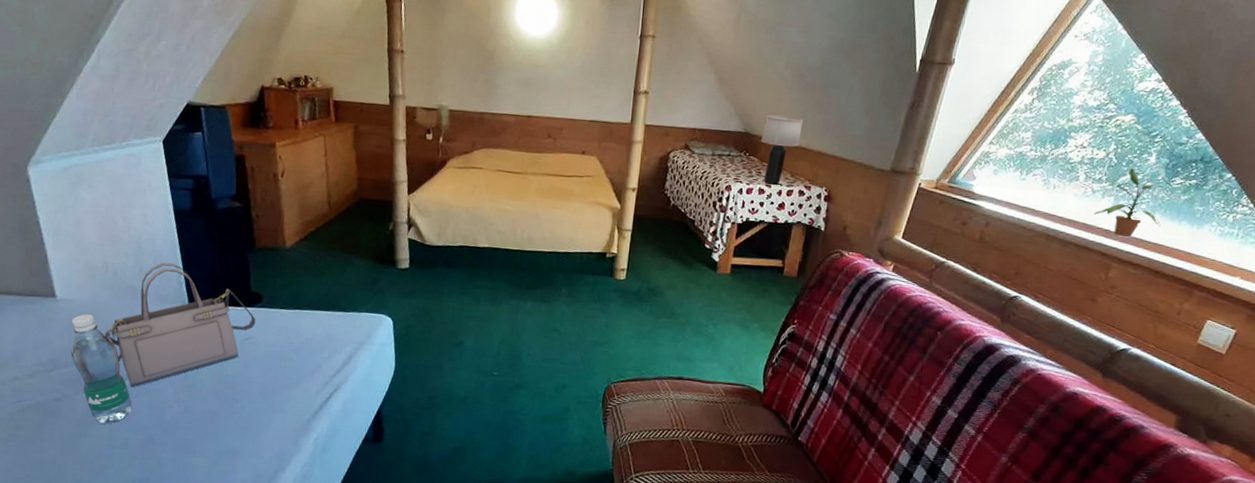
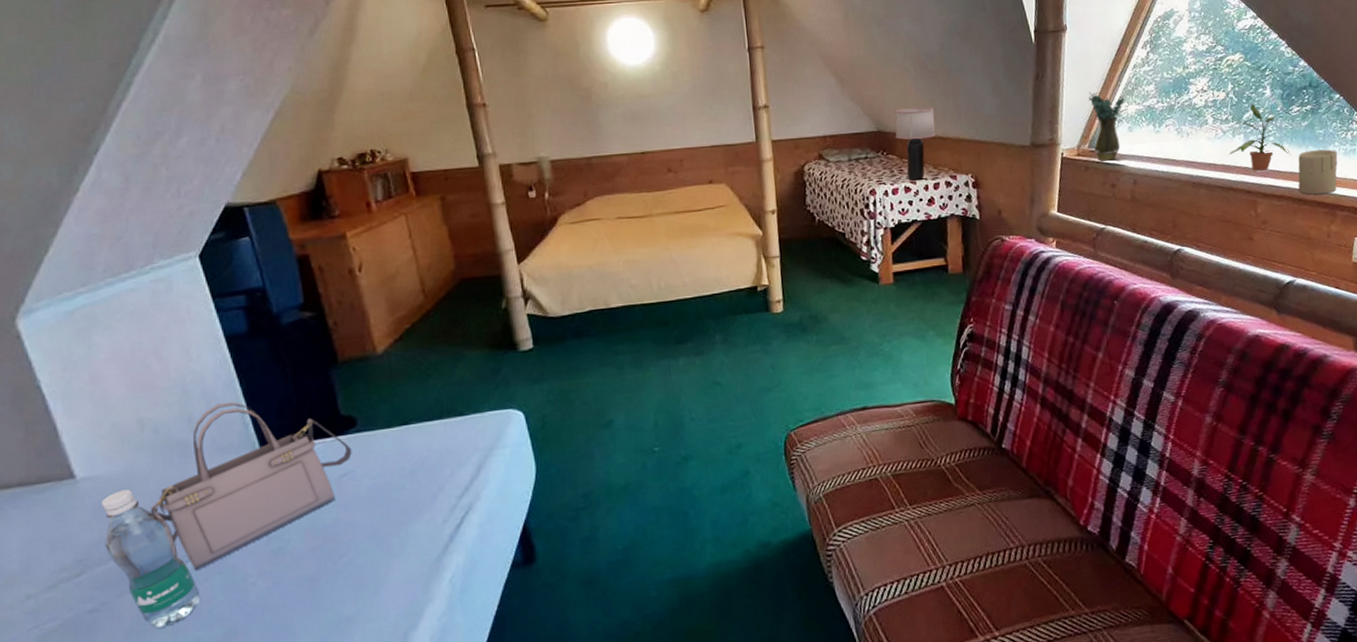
vase: none [953,129,999,199] -> present [1088,92,1125,161]
candle: none [1159,225,1212,272] -> present [1298,149,1338,195]

